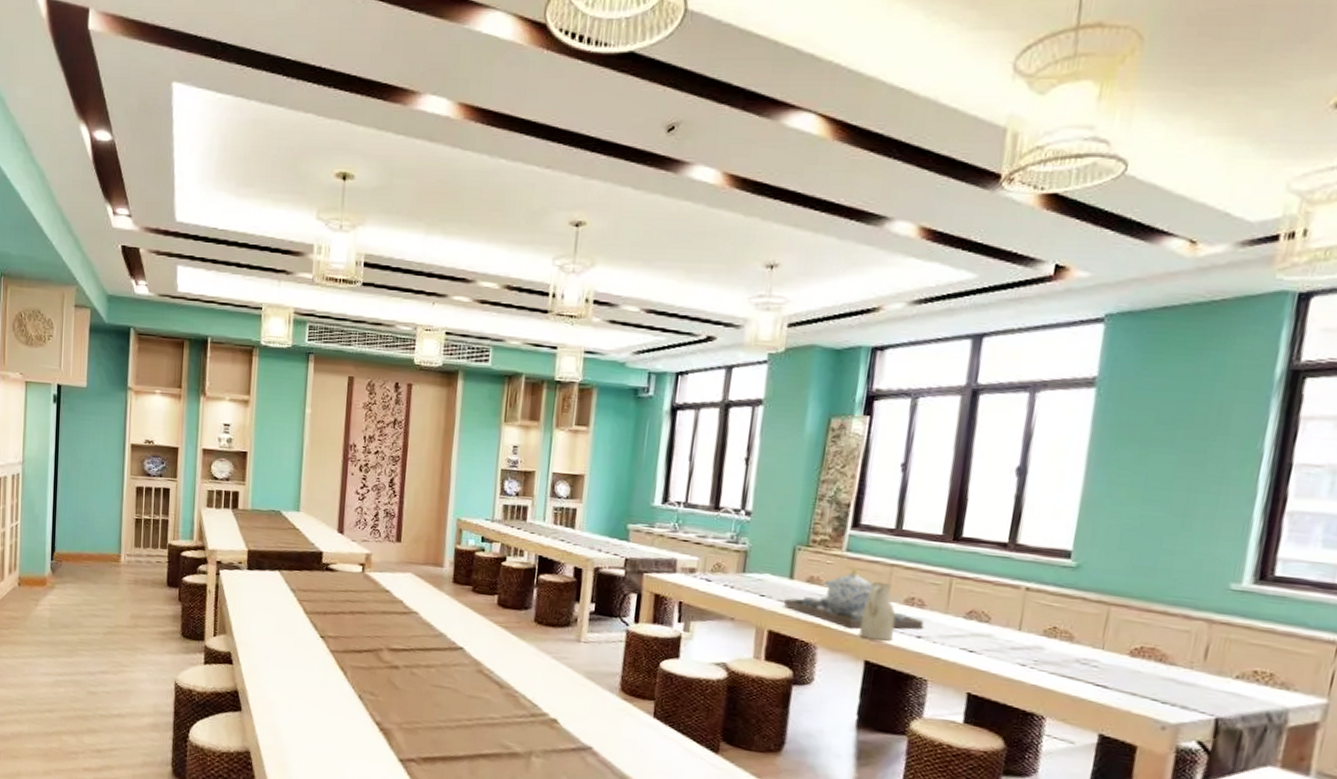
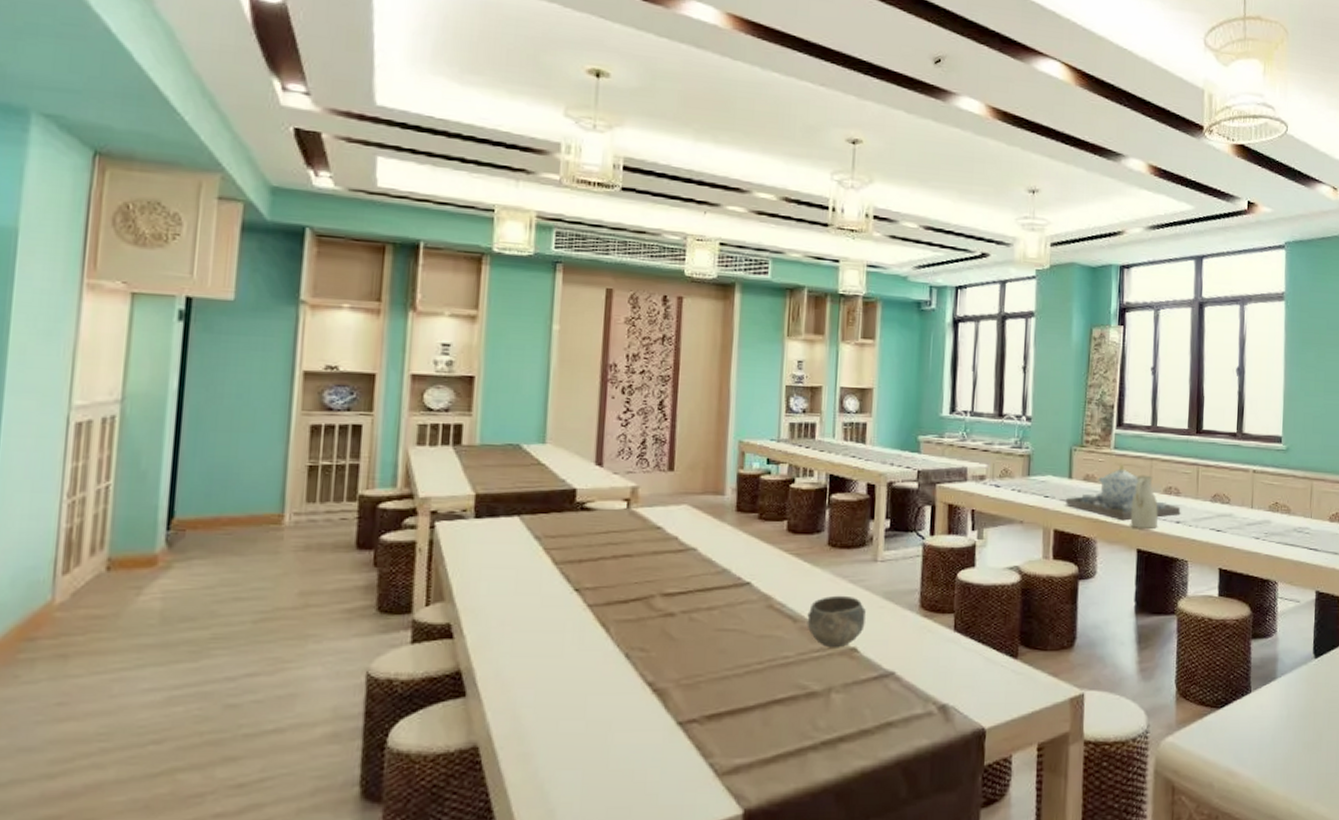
bowl: none [512,668,567,716] -> present [807,595,866,647]

